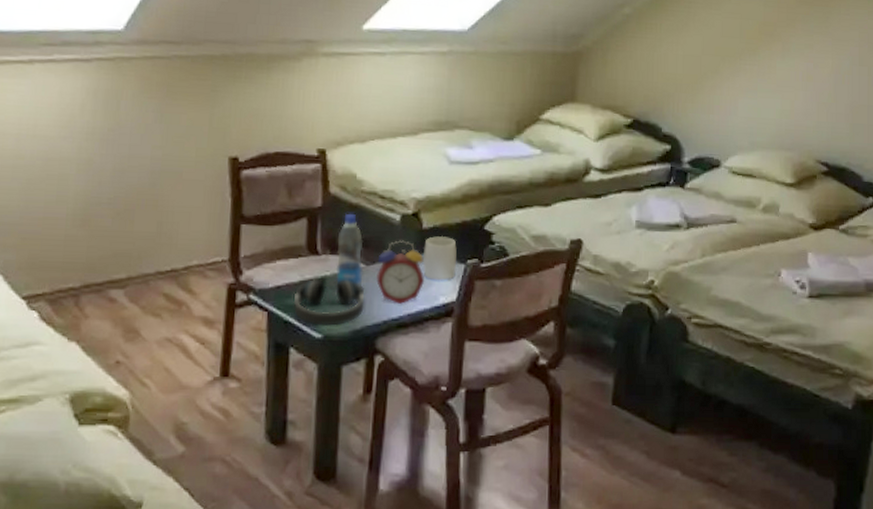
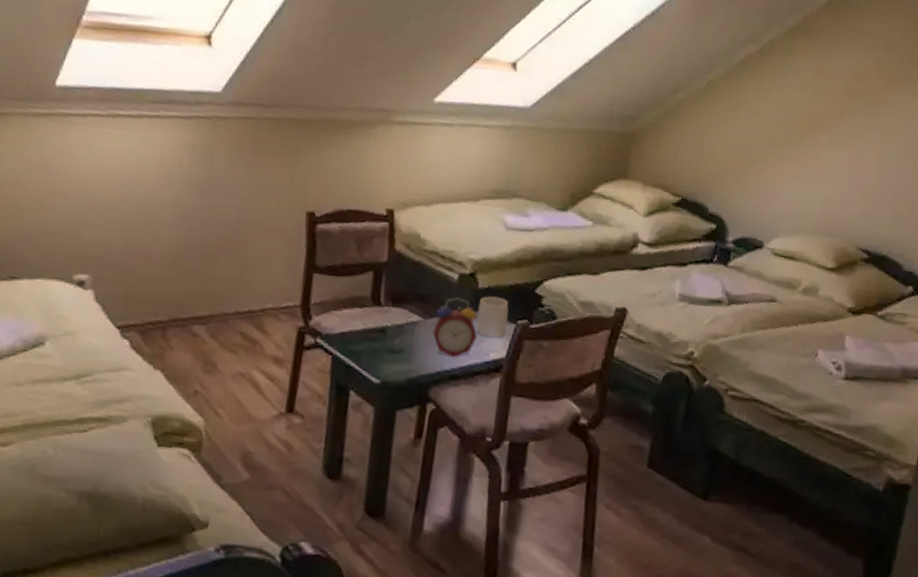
headphones: present [293,278,365,326] -> none [355,327,422,373]
bottle: present [335,213,364,286] -> none [396,269,423,338]

